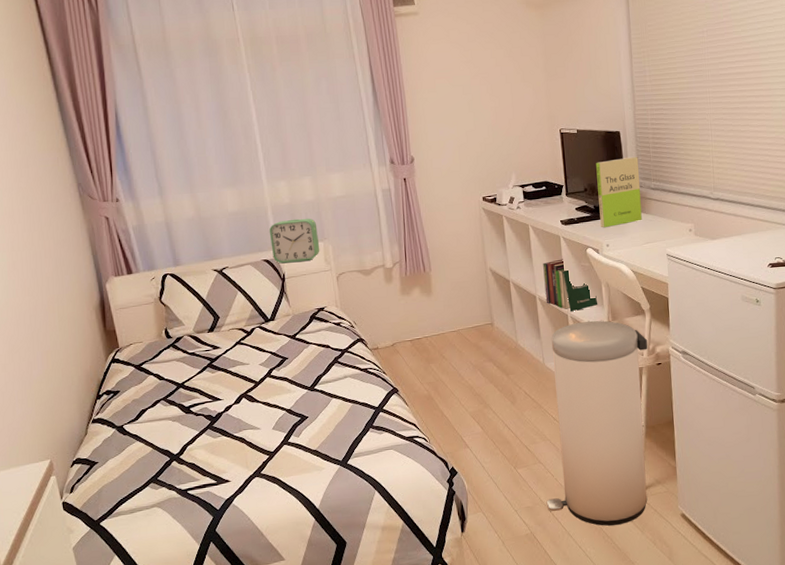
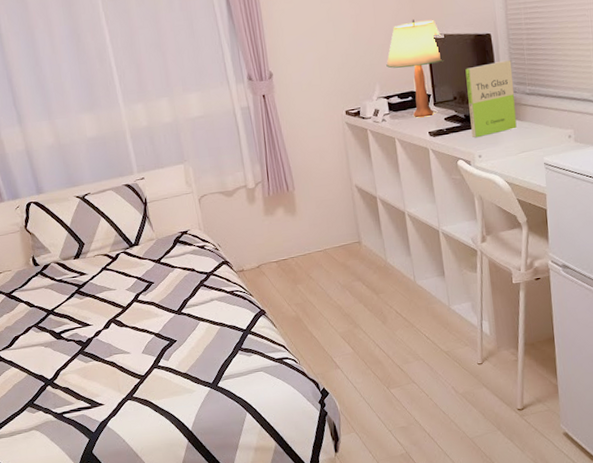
alarm clock: present [269,218,320,264] -> none [128,140,181,188]
table lamp: none [522,114,577,207] -> present [386,19,444,118]
books: present [543,259,598,312] -> none [411,172,471,228]
pedal bin: present [546,320,648,526] -> none [421,235,528,446]

